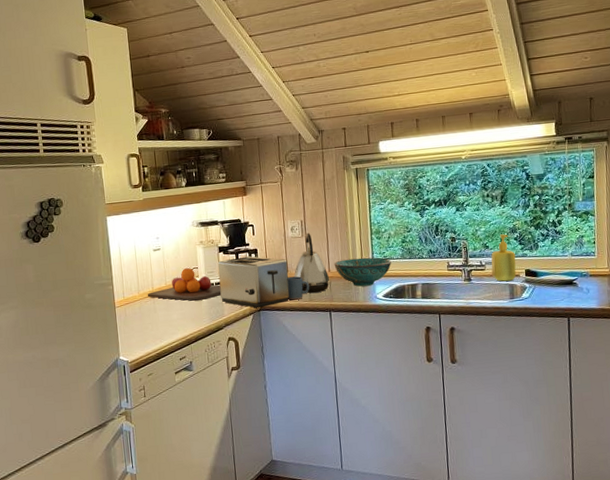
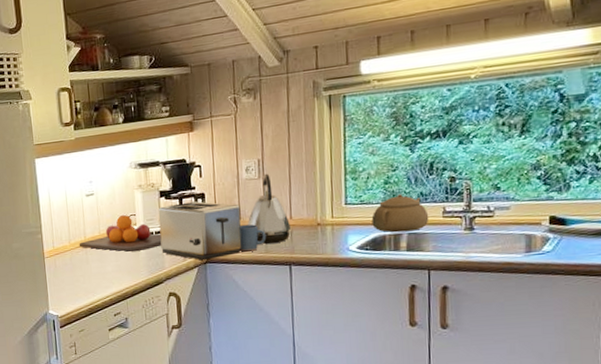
bowl: present [334,257,391,287] -> none [297,202,370,237]
teapot: none [393,251,438,283] -> present [371,194,429,233]
soap dispenser: present [491,234,516,282] -> none [502,172,538,232]

